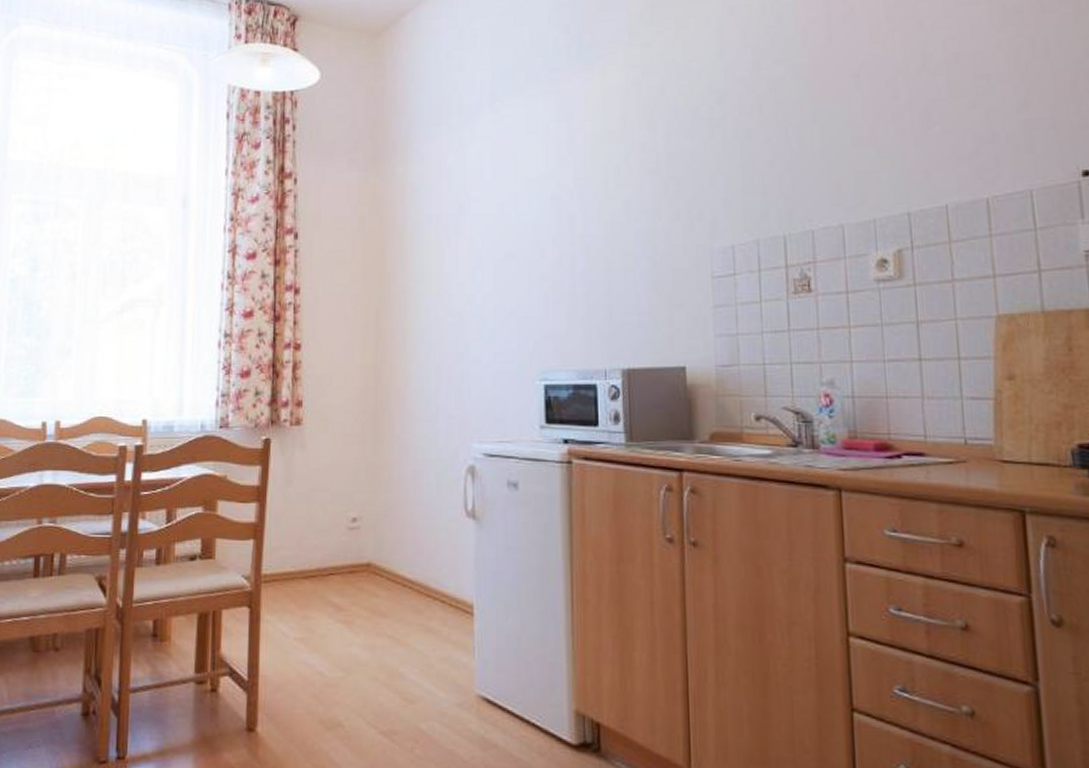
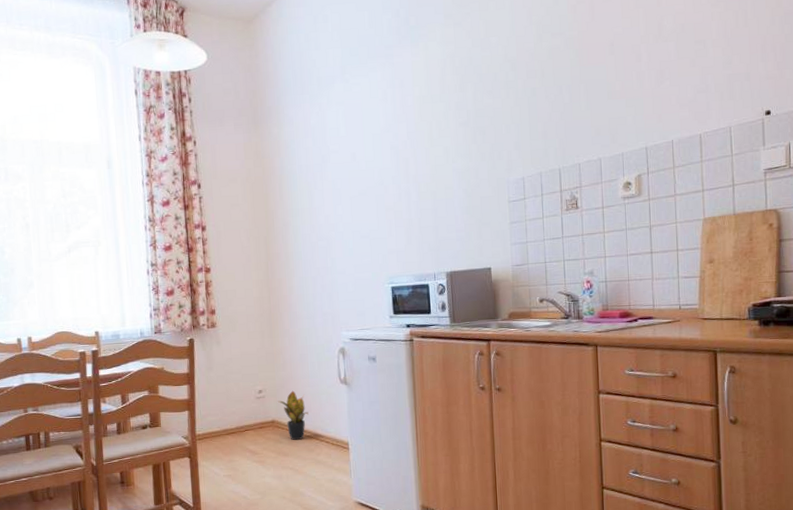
potted plant: none [378,522,419,594] -> present [278,390,309,440]

